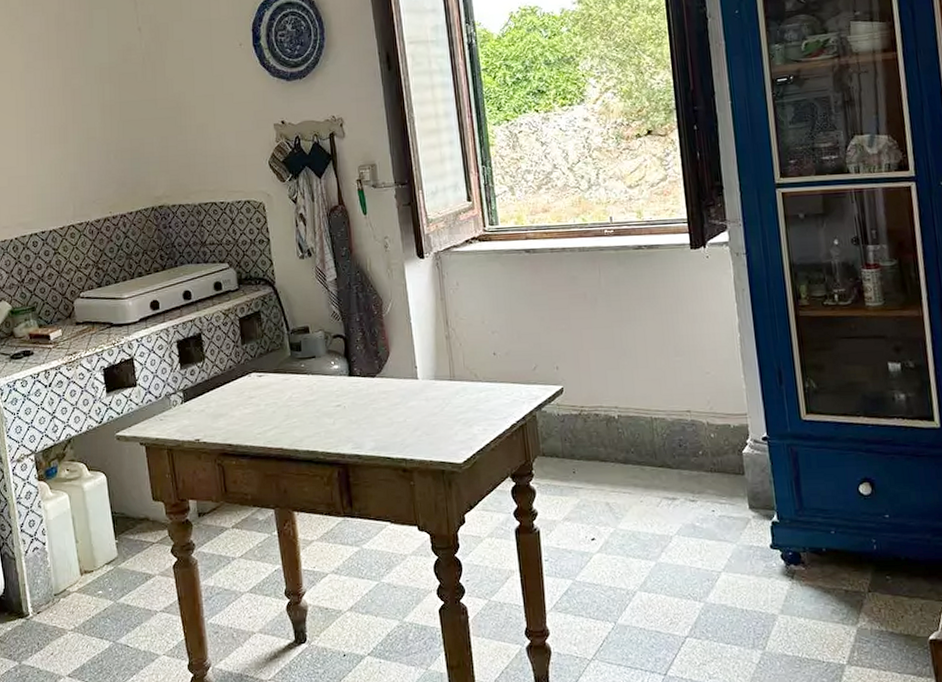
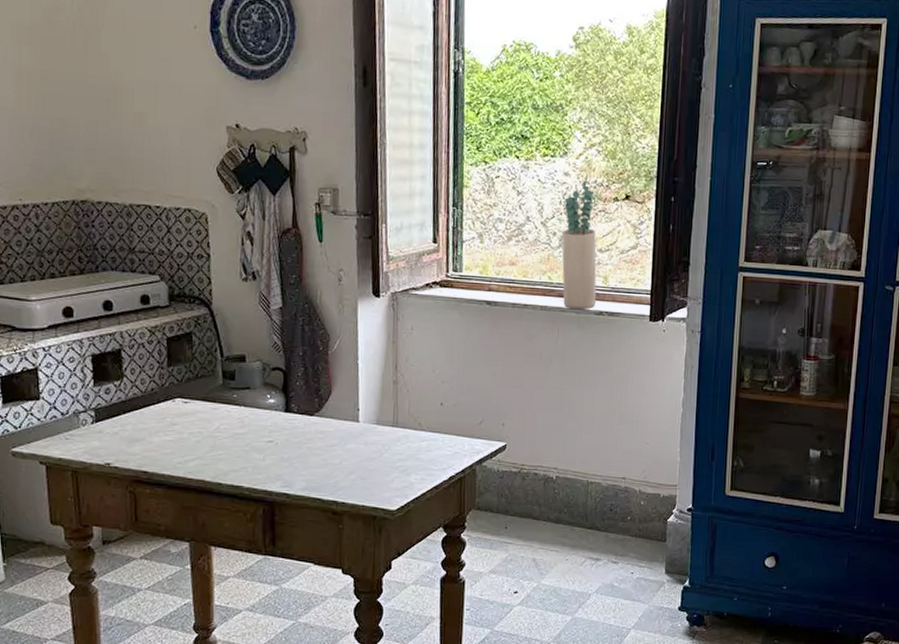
vase: none [588,117,634,247] -> present [561,175,597,310]

